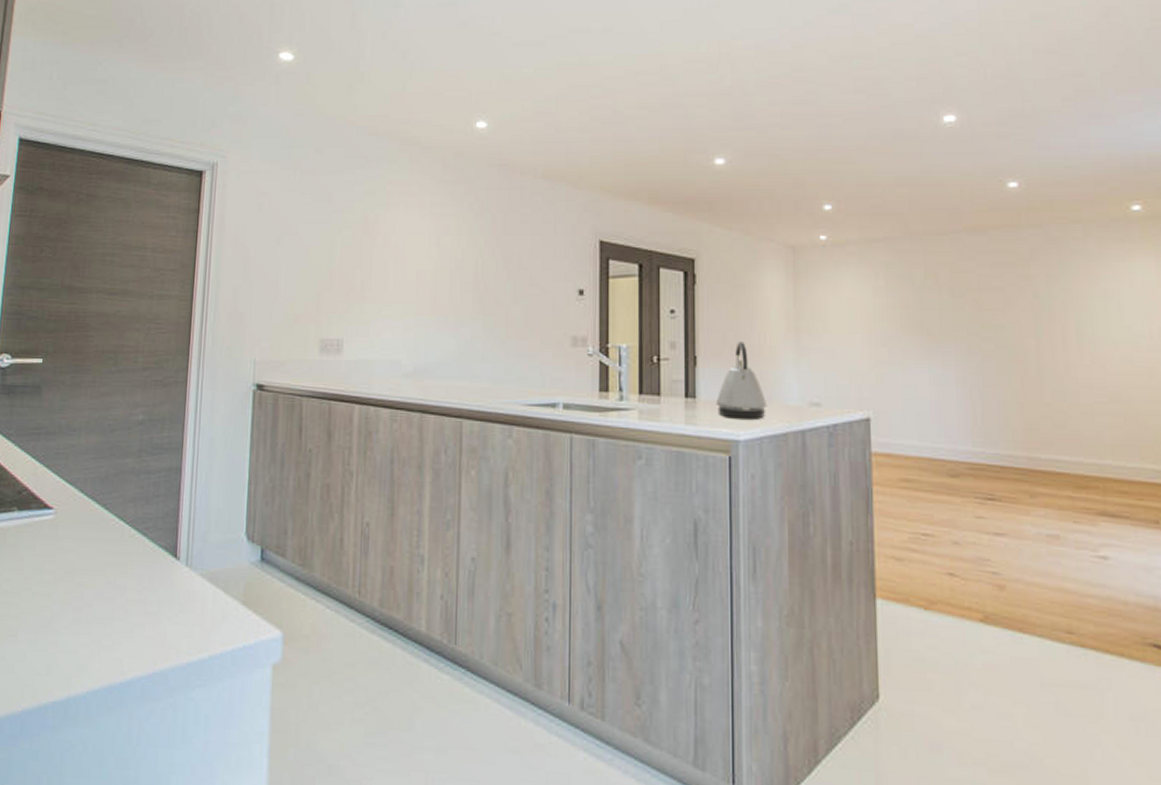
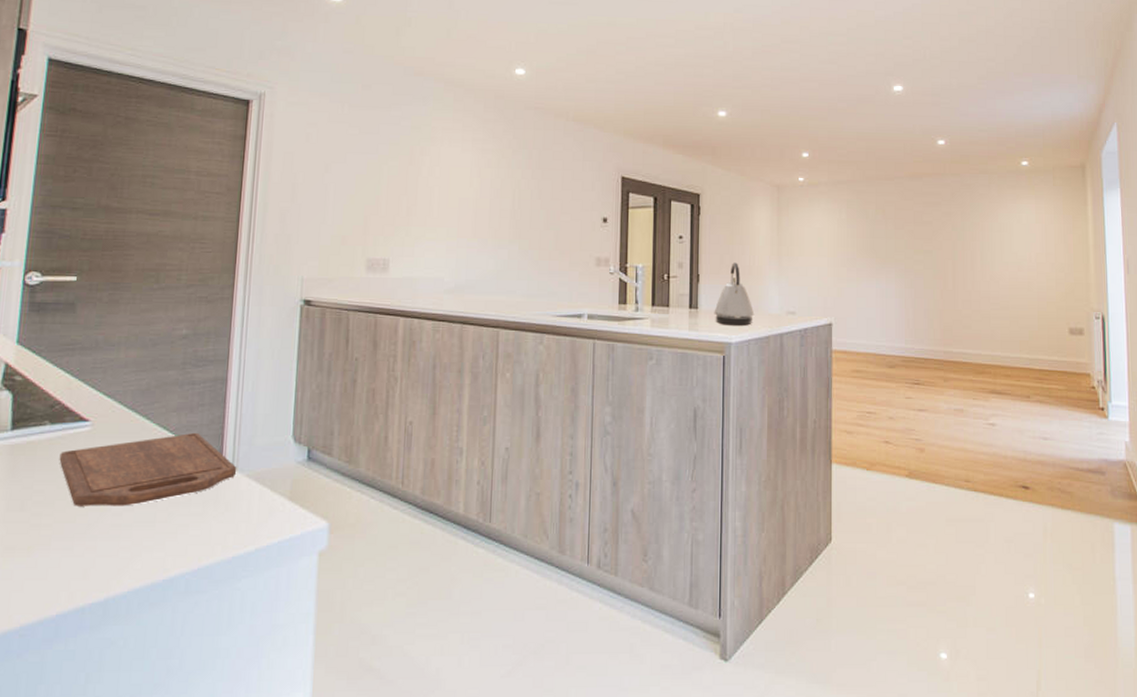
cutting board: none [25,525,191,601] -> present [59,432,237,506]

